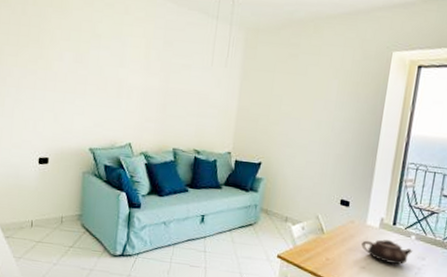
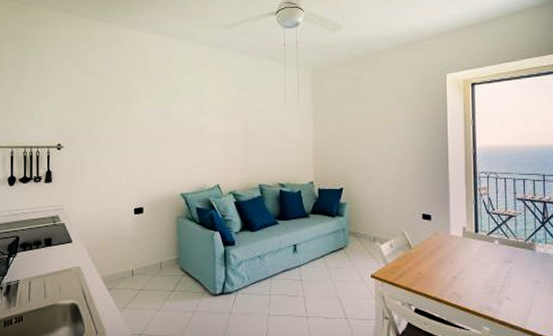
teapot: present [361,239,413,265] -> none [449,248,499,271]

